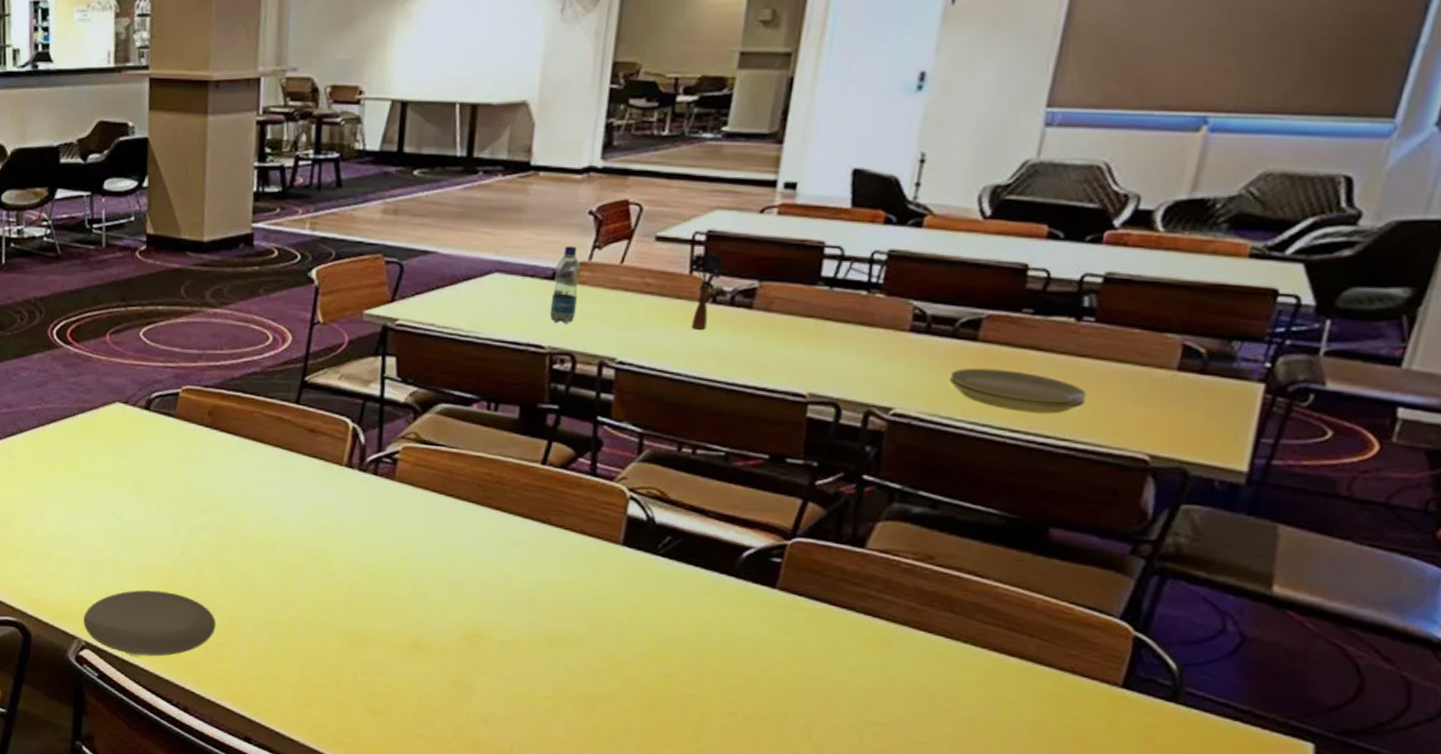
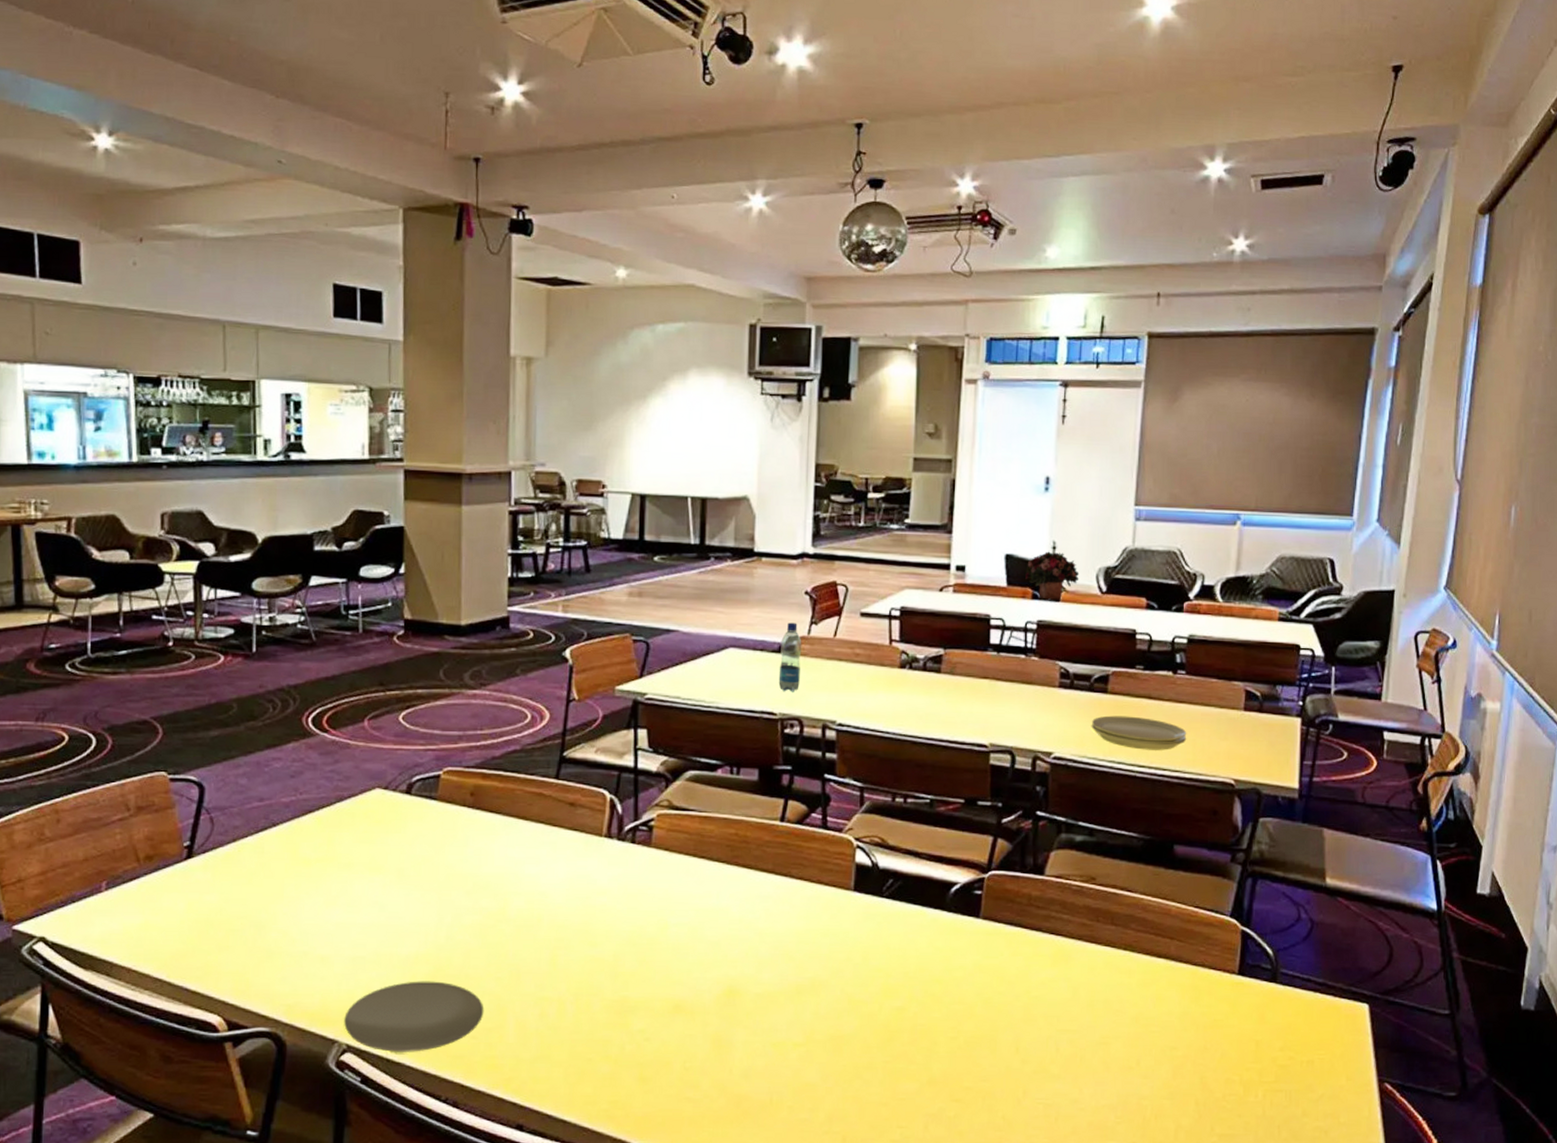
flower arrangement: present [689,248,730,331] -> none [889,622,921,694]
bouquet: none [878,165,955,226] -> present [1025,551,1080,600]

